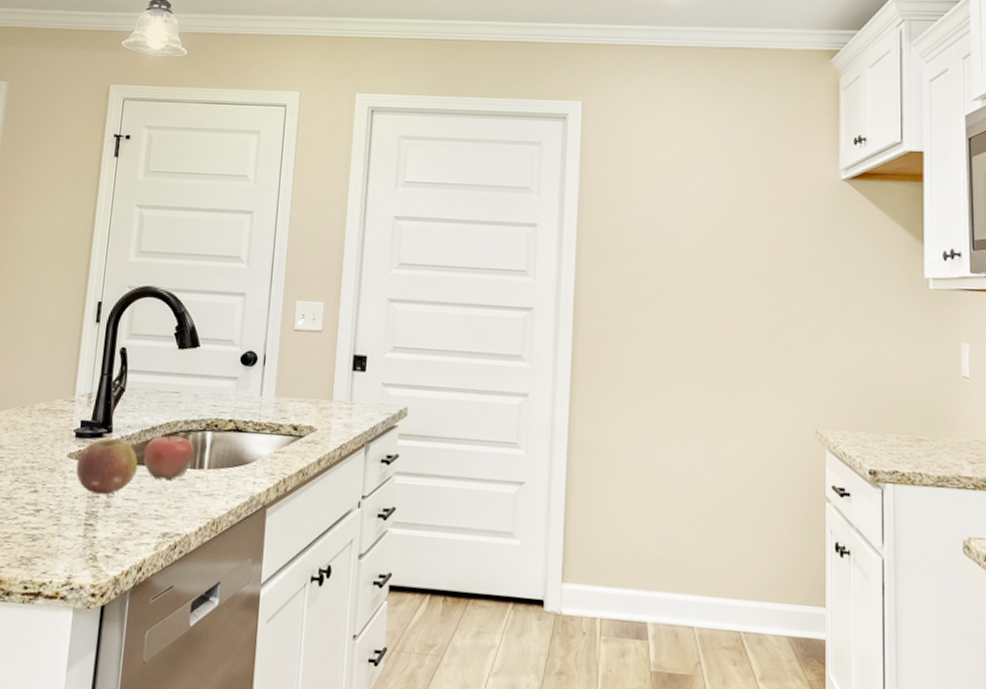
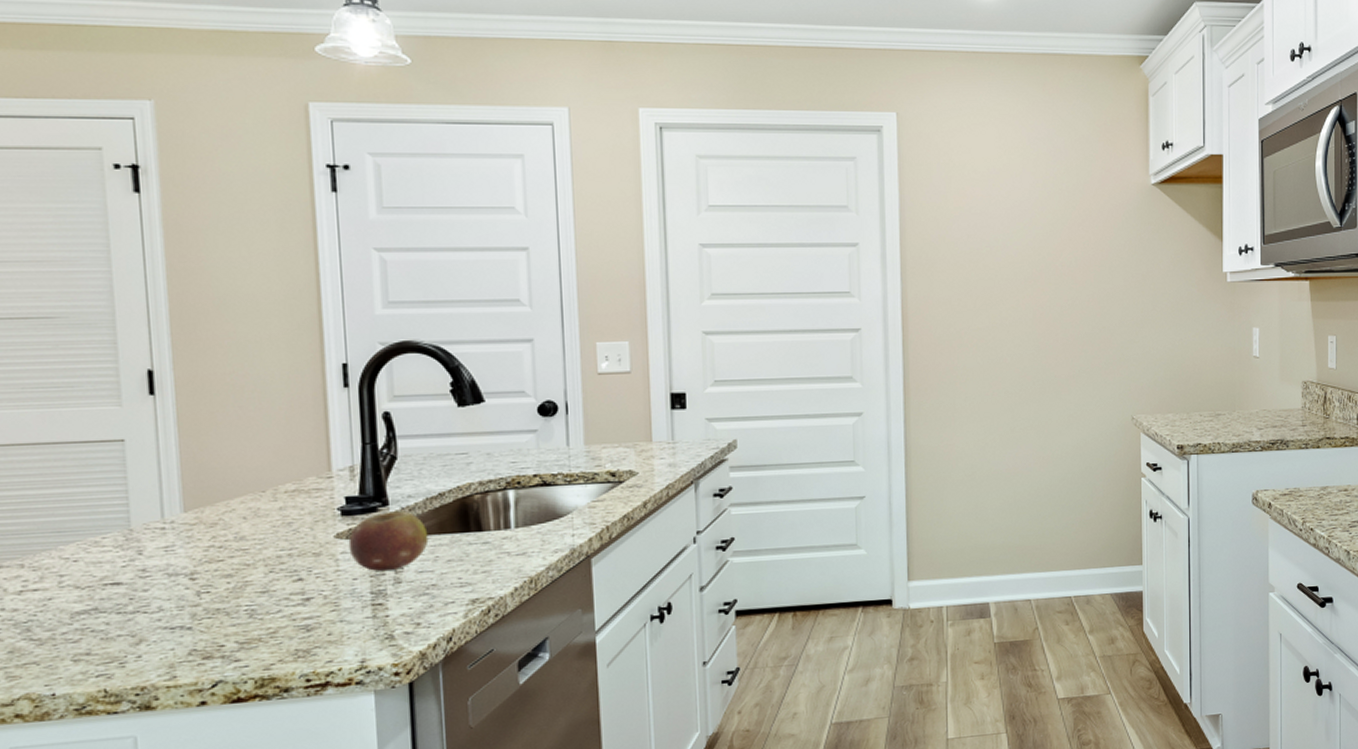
fruit: present [143,430,195,480] -> none [433,493,497,546]

